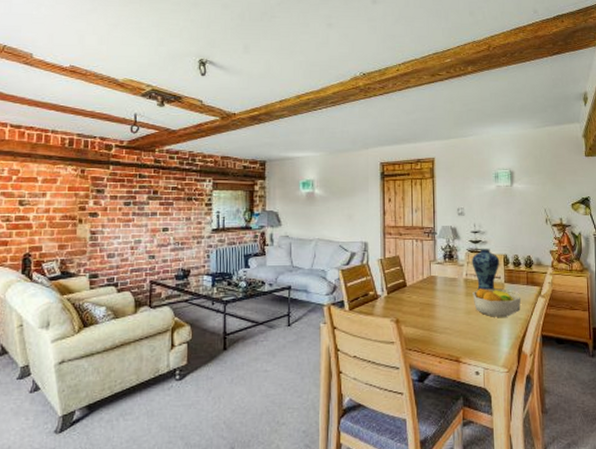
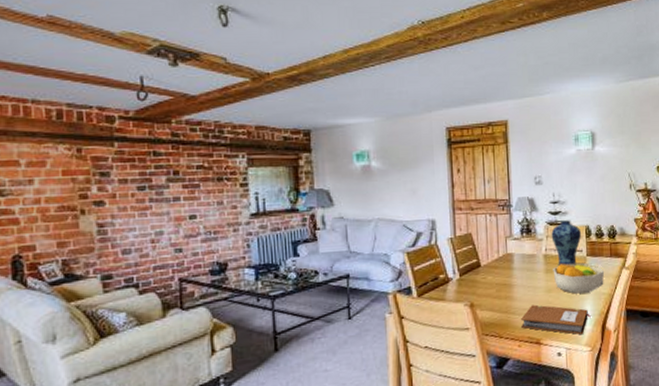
notebook: none [442,324,508,356] -> present [521,304,591,335]

